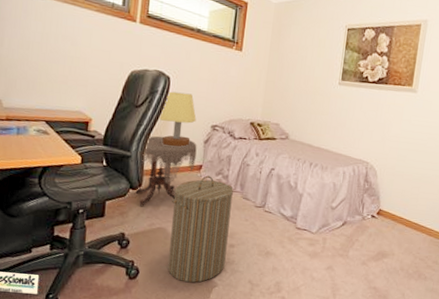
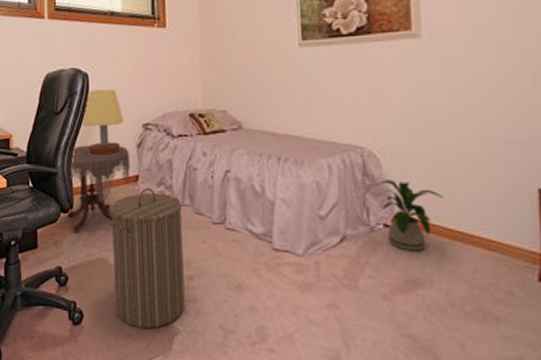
house plant: none [371,186,410,235] -> present [375,180,443,252]

